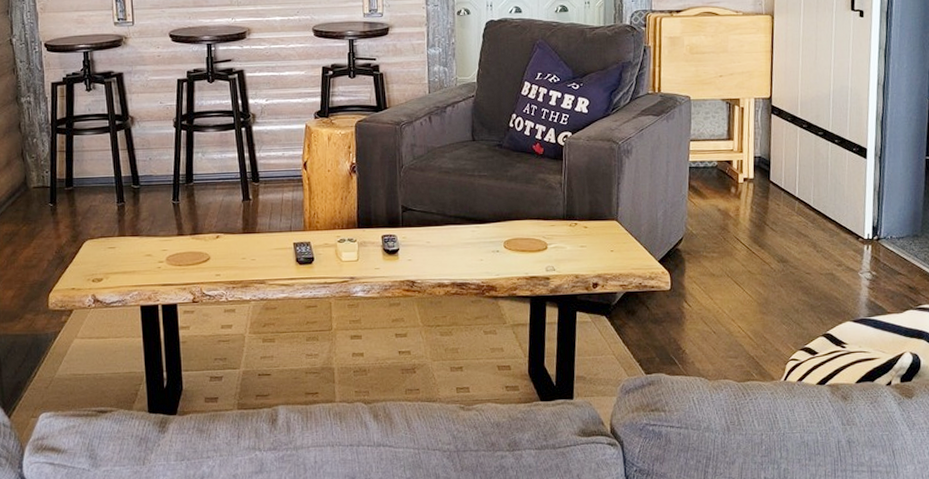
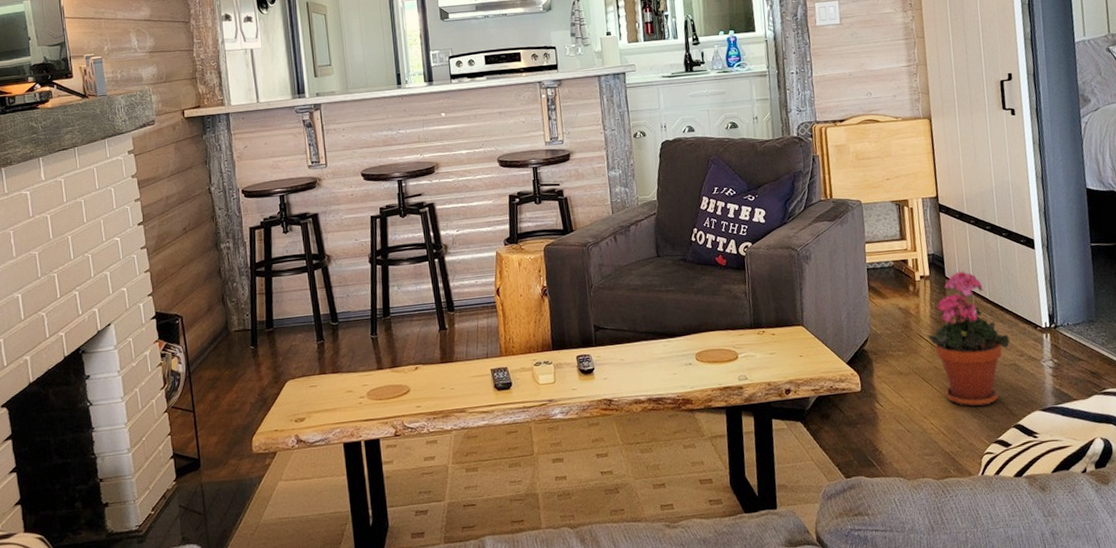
potted plant: none [744,175,830,314] -> present [927,270,1011,407]

